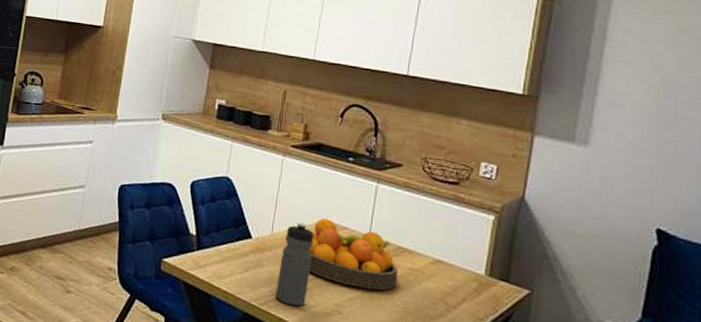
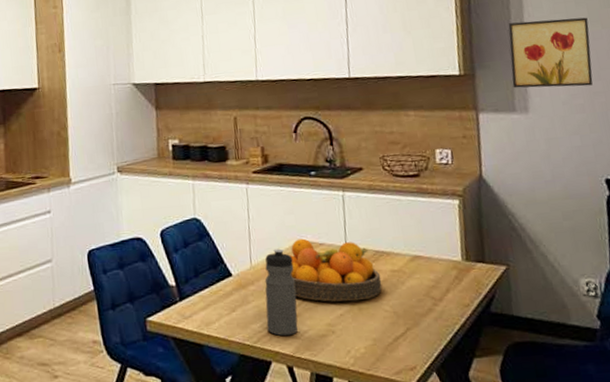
wall art: none [577,53,674,133] -> present [508,17,593,89]

